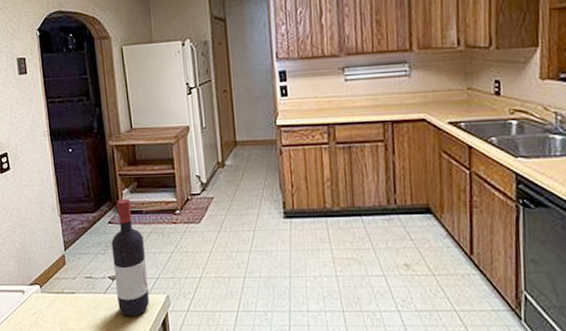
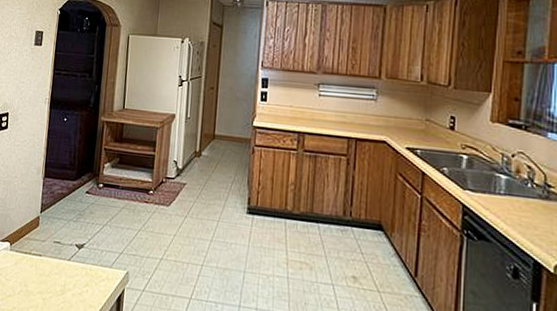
wine bottle: present [111,198,150,317] -> none [79,171,115,289]

